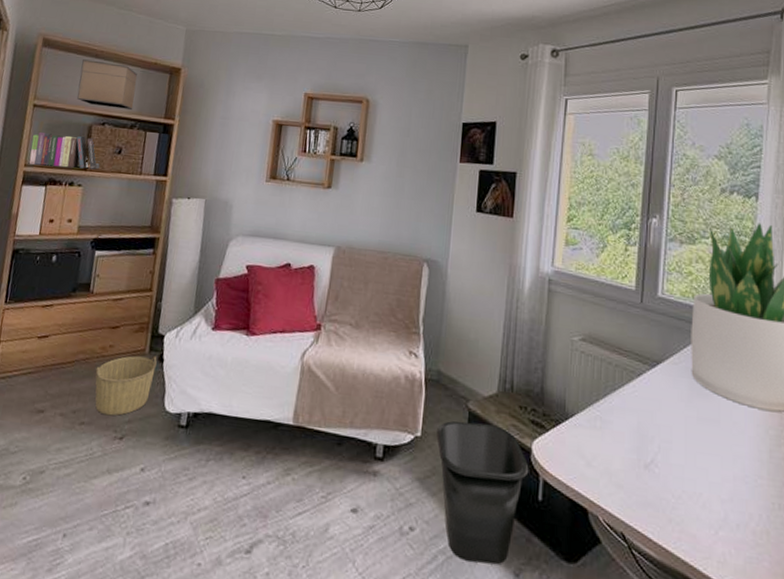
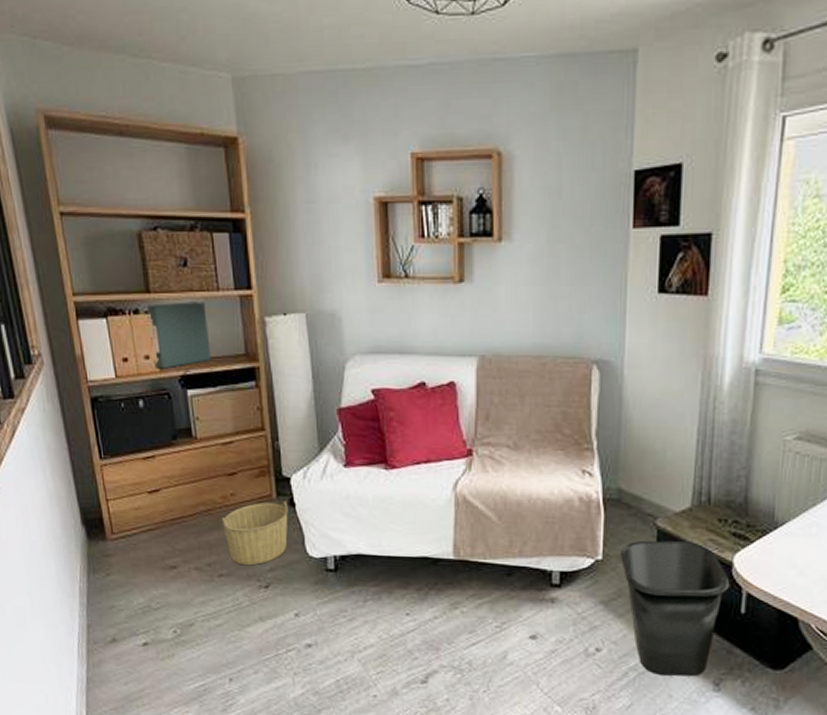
books: present [29,132,100,170] -> none [72,249,165,292]
binder: none [74,179,128,232] -> present [147,302,211,369]
decorative box: present [77,59,137,110] -> none [105,140,188,205]

